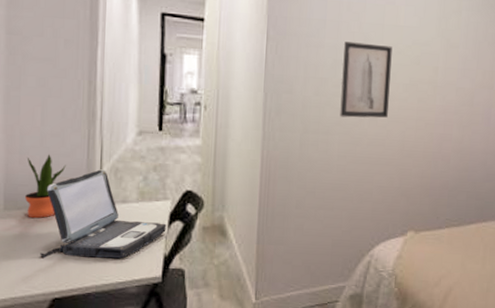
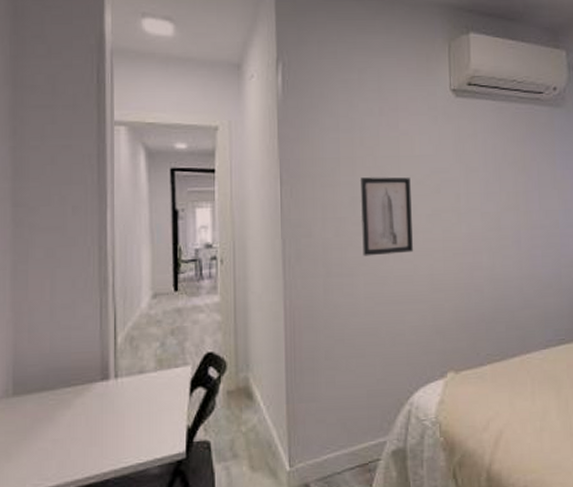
potted plant: present [25,154,66,219] -> none [35,329,78,402]
laptop: present [40,169,166,259] -> none [53,339,188,444]

